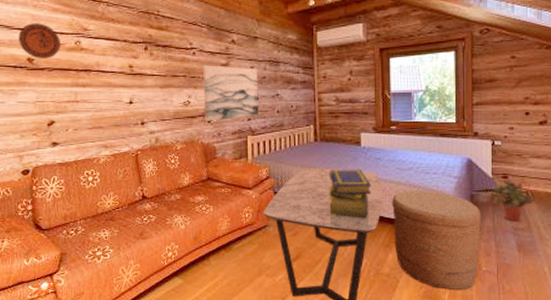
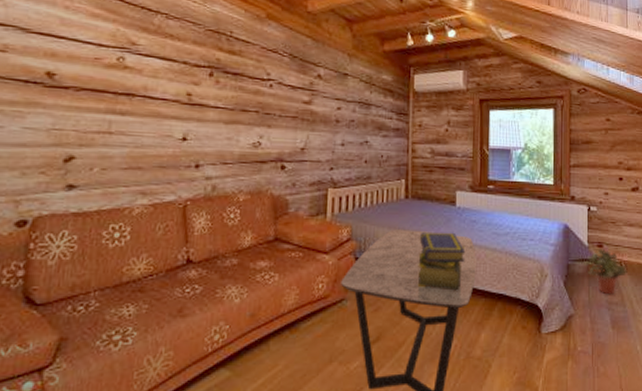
decorative plate: present [18,23,60,59] -> none [36,28,97,75]
wall art: present [203,65,259,121] -> none [278,101,346,169]
basket: present [392,191,482,291] -> none [487,259,577,375]

